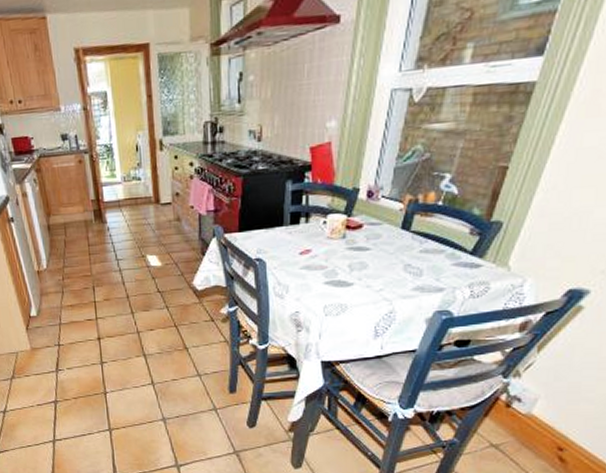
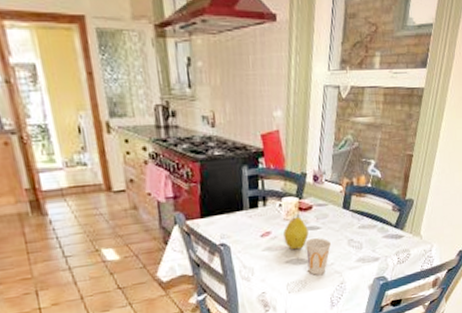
fruit: none [326,235,355,271] -> present [283,216,309,250]
cup: none [350,260,381,300] -> present [305,238,331,275]

